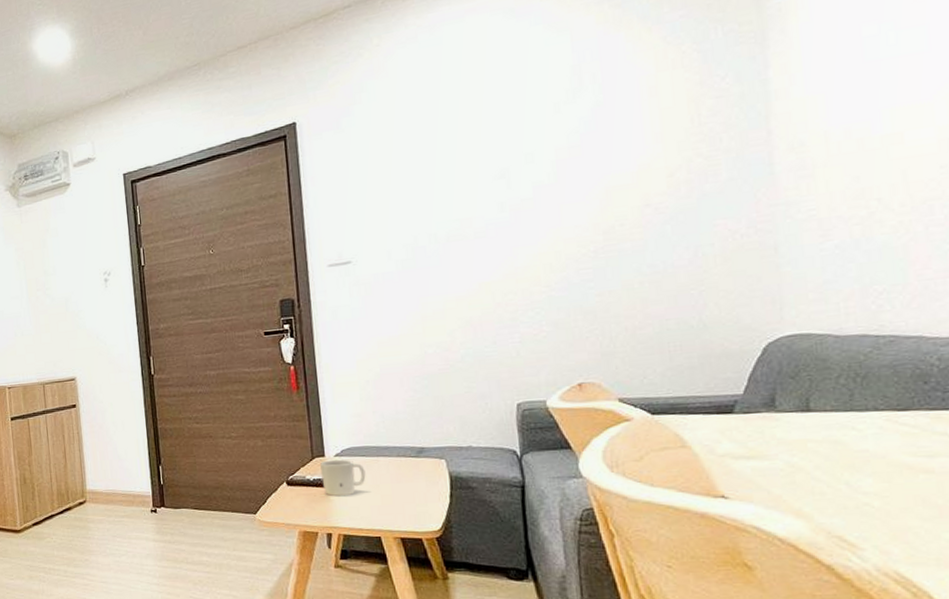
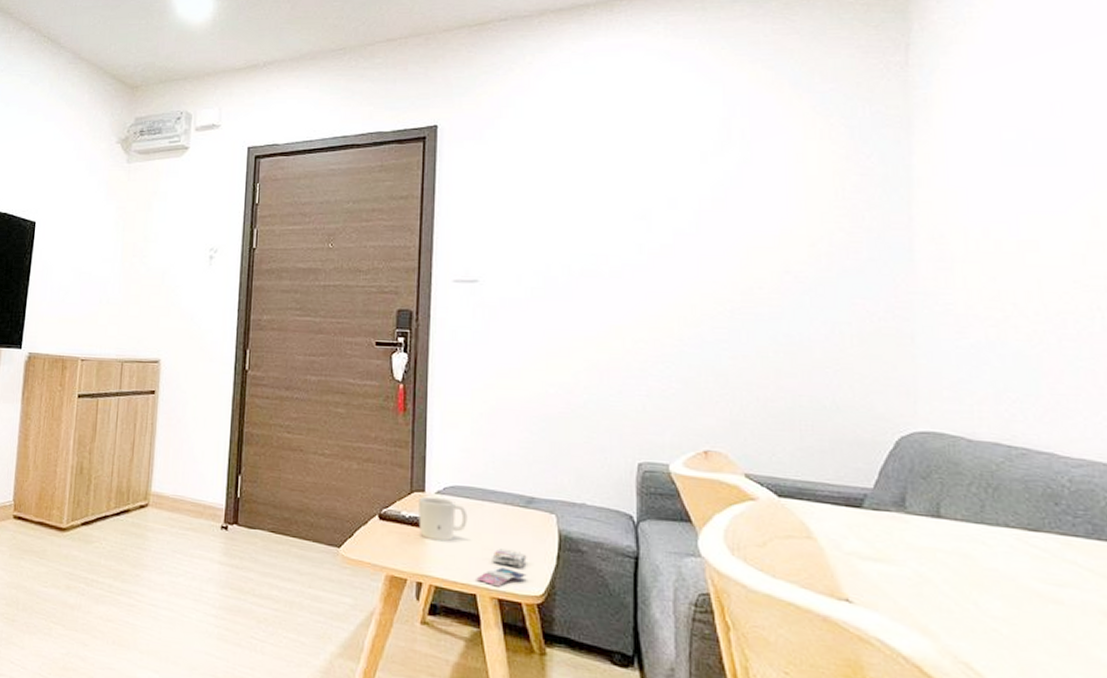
magazine: none [379,494,424,528] -> present [476,548,527,587]

